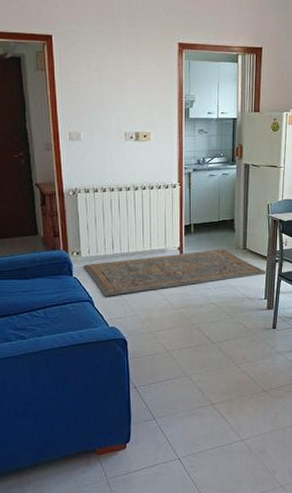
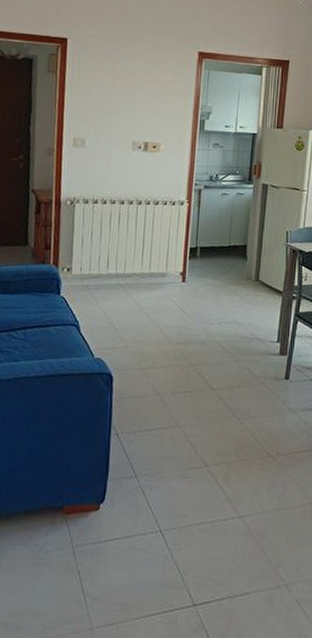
rug: present [84,249,268,296] -> none [73,278,282,322]

